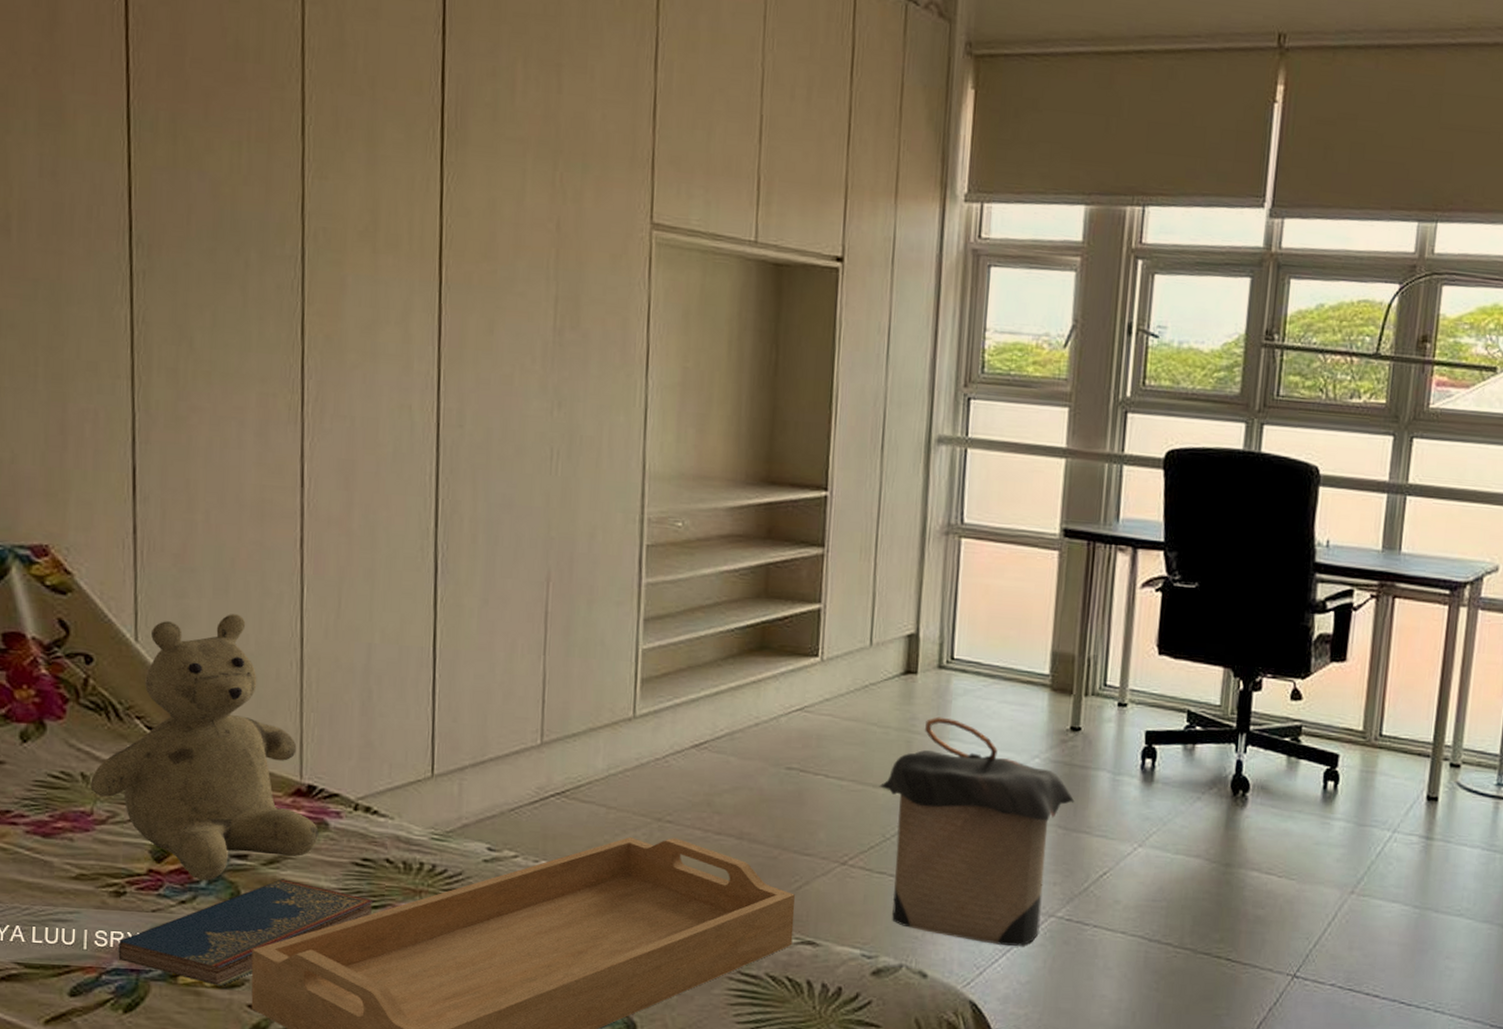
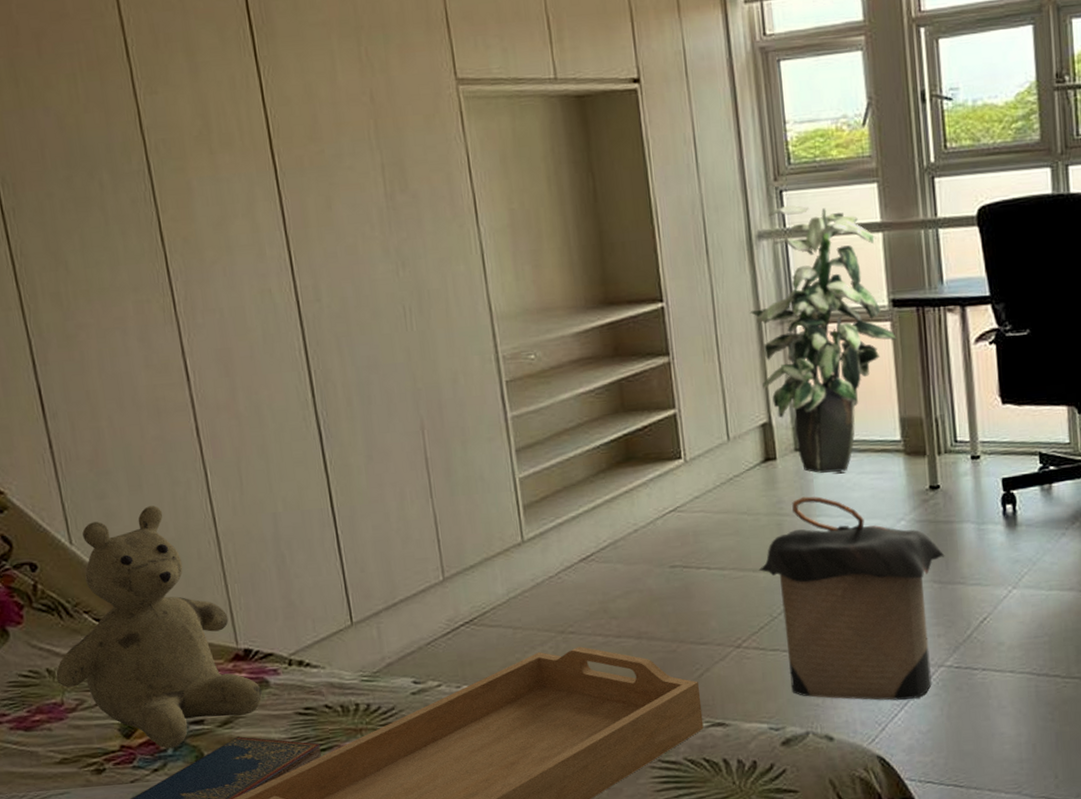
indoor plant: none [915,414,1062,697] -> present [750,205,897,473]

